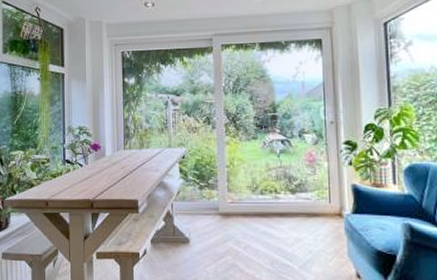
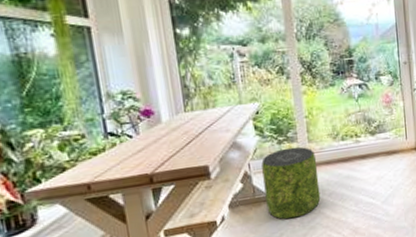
pouf: none [183,194,236,265] -> present [261,146,321,219]

